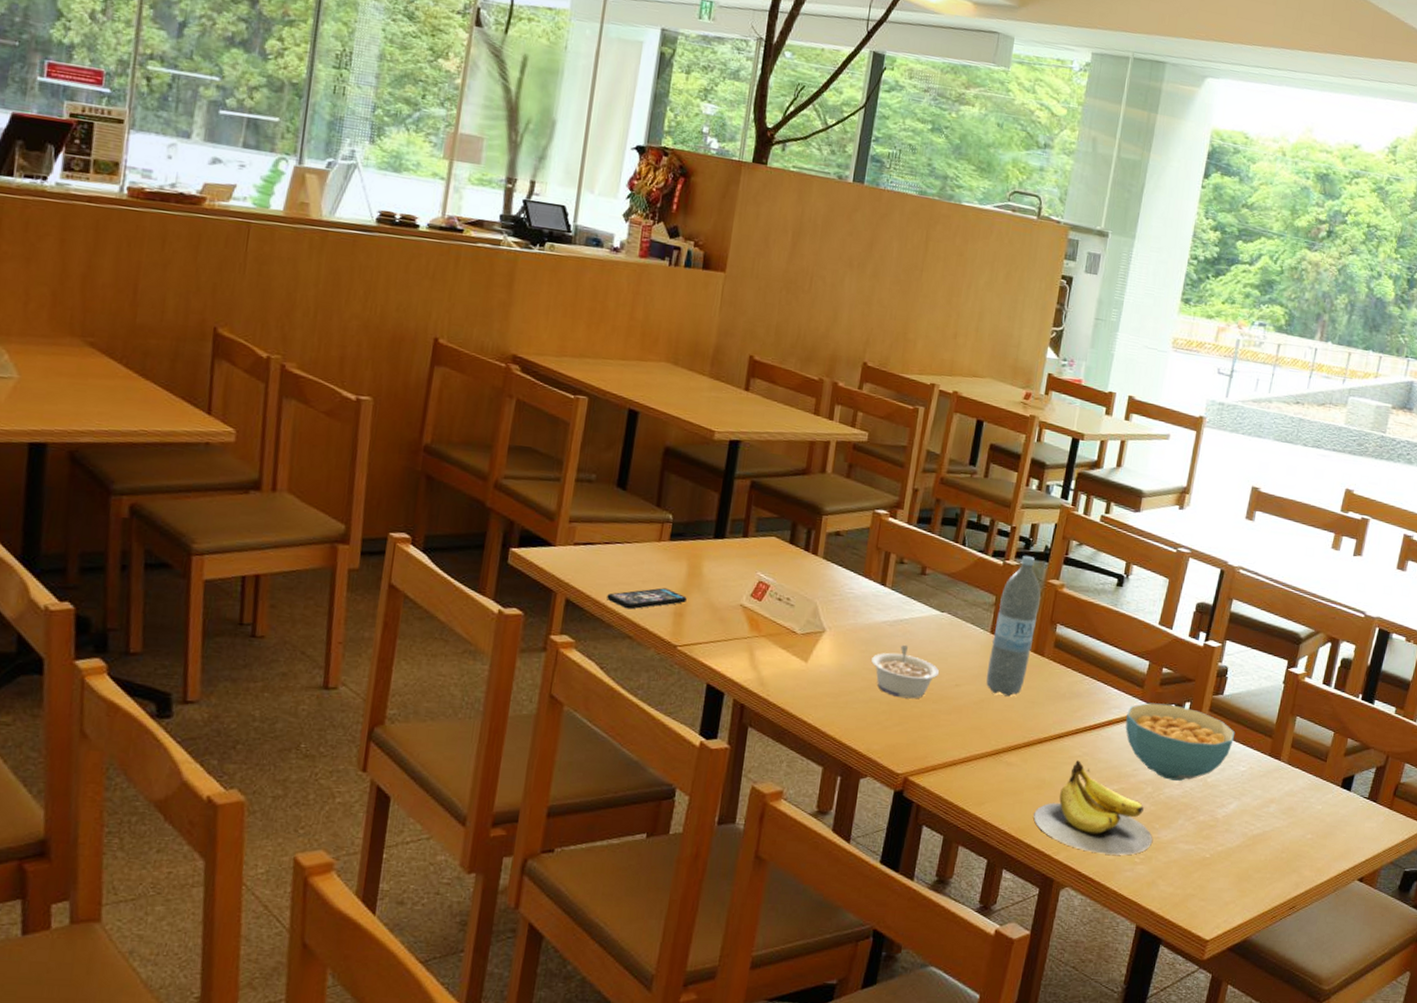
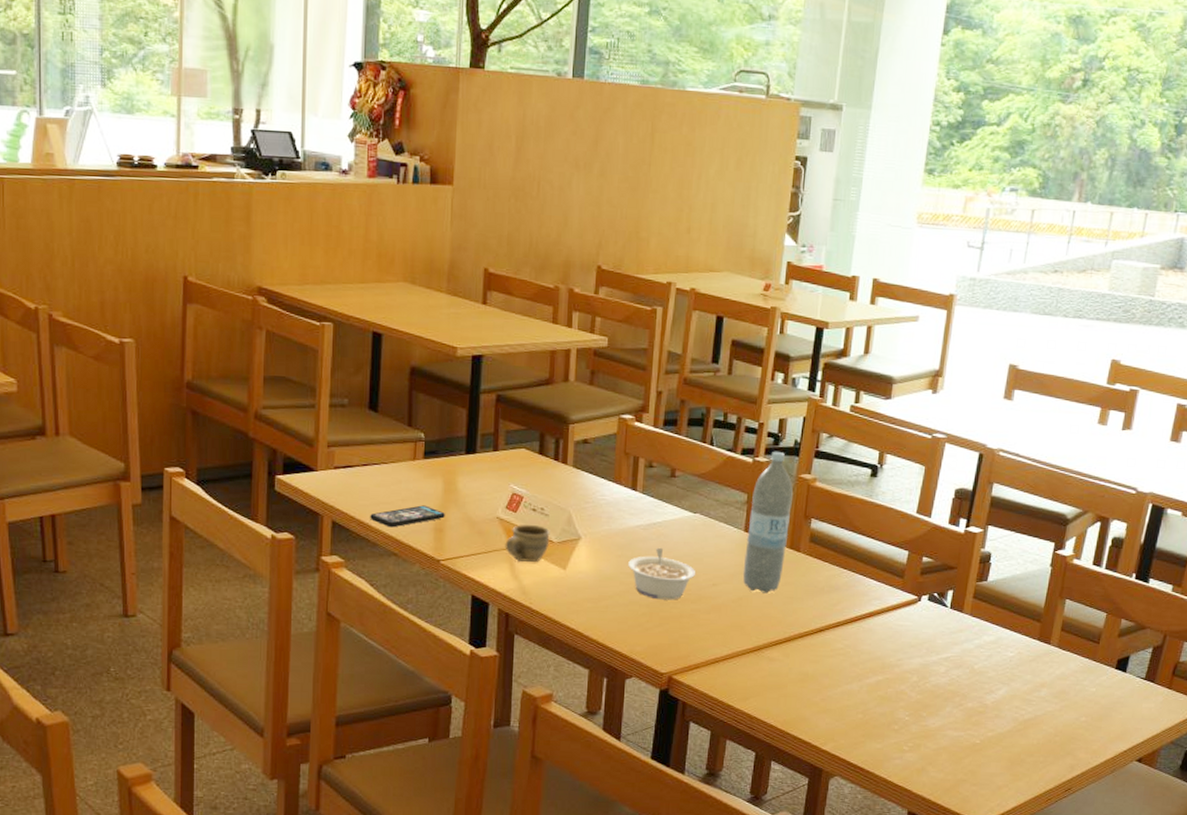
cup: none [746,613,794,654] -> present [505,524,550,563]
banana: present [1033,760,1152,855] -> none [799,653,920,744]
cereal bowl: present [1125,702,1236,781] -> none [887,592,1002,669]

